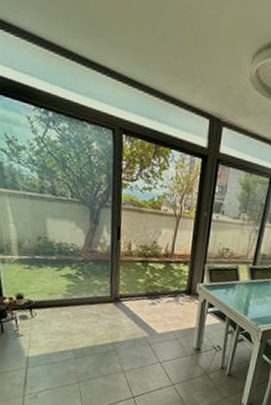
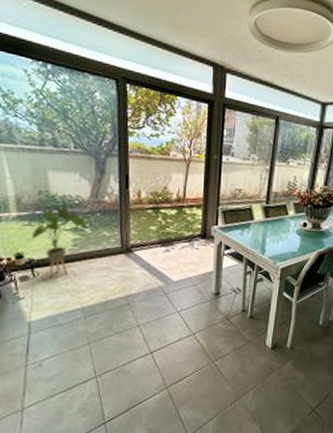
house plant: none [31,251,81,320] -> present [32,205,87,278]

